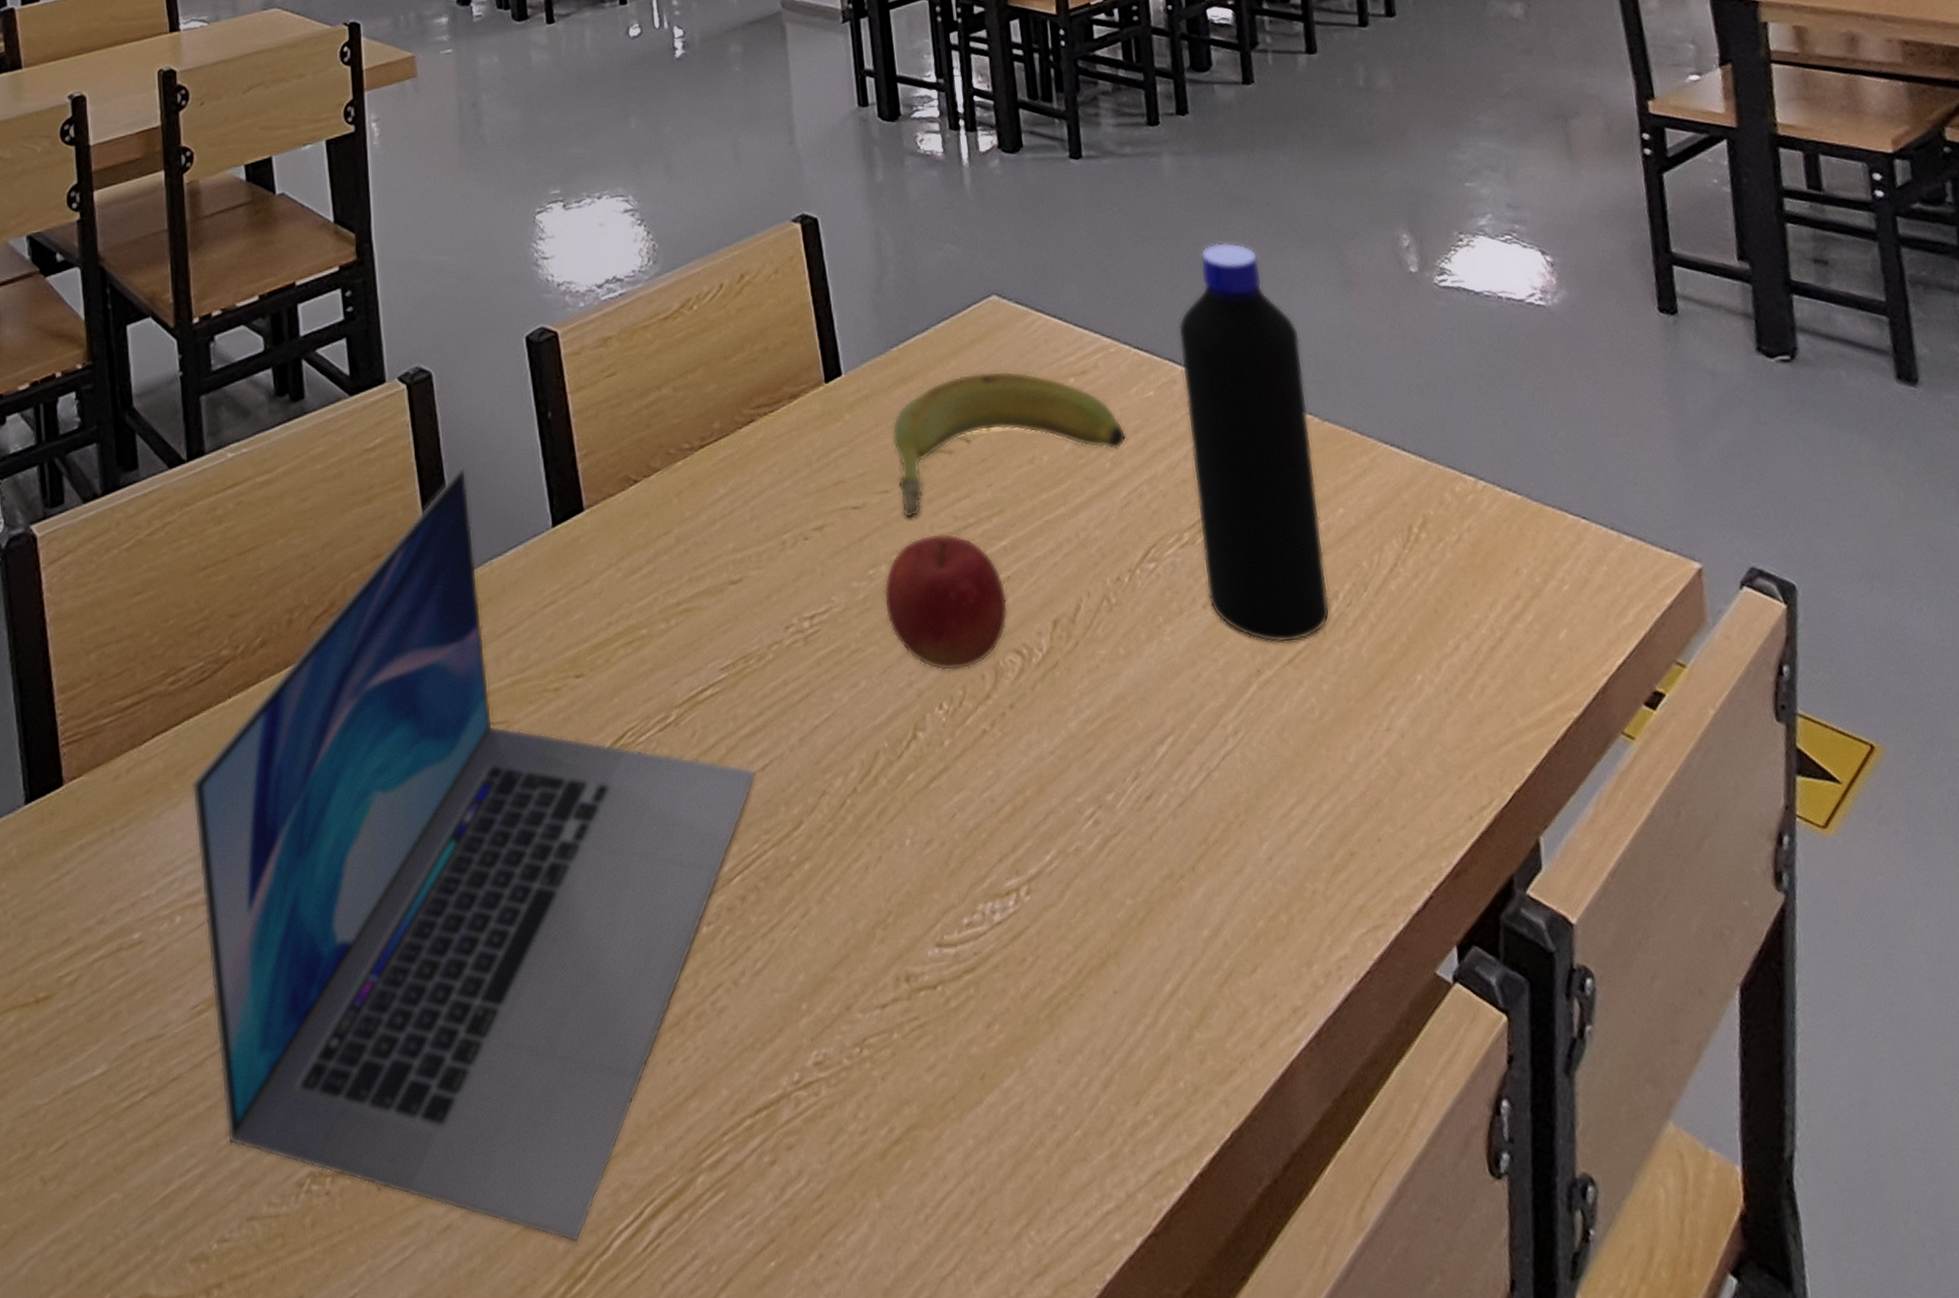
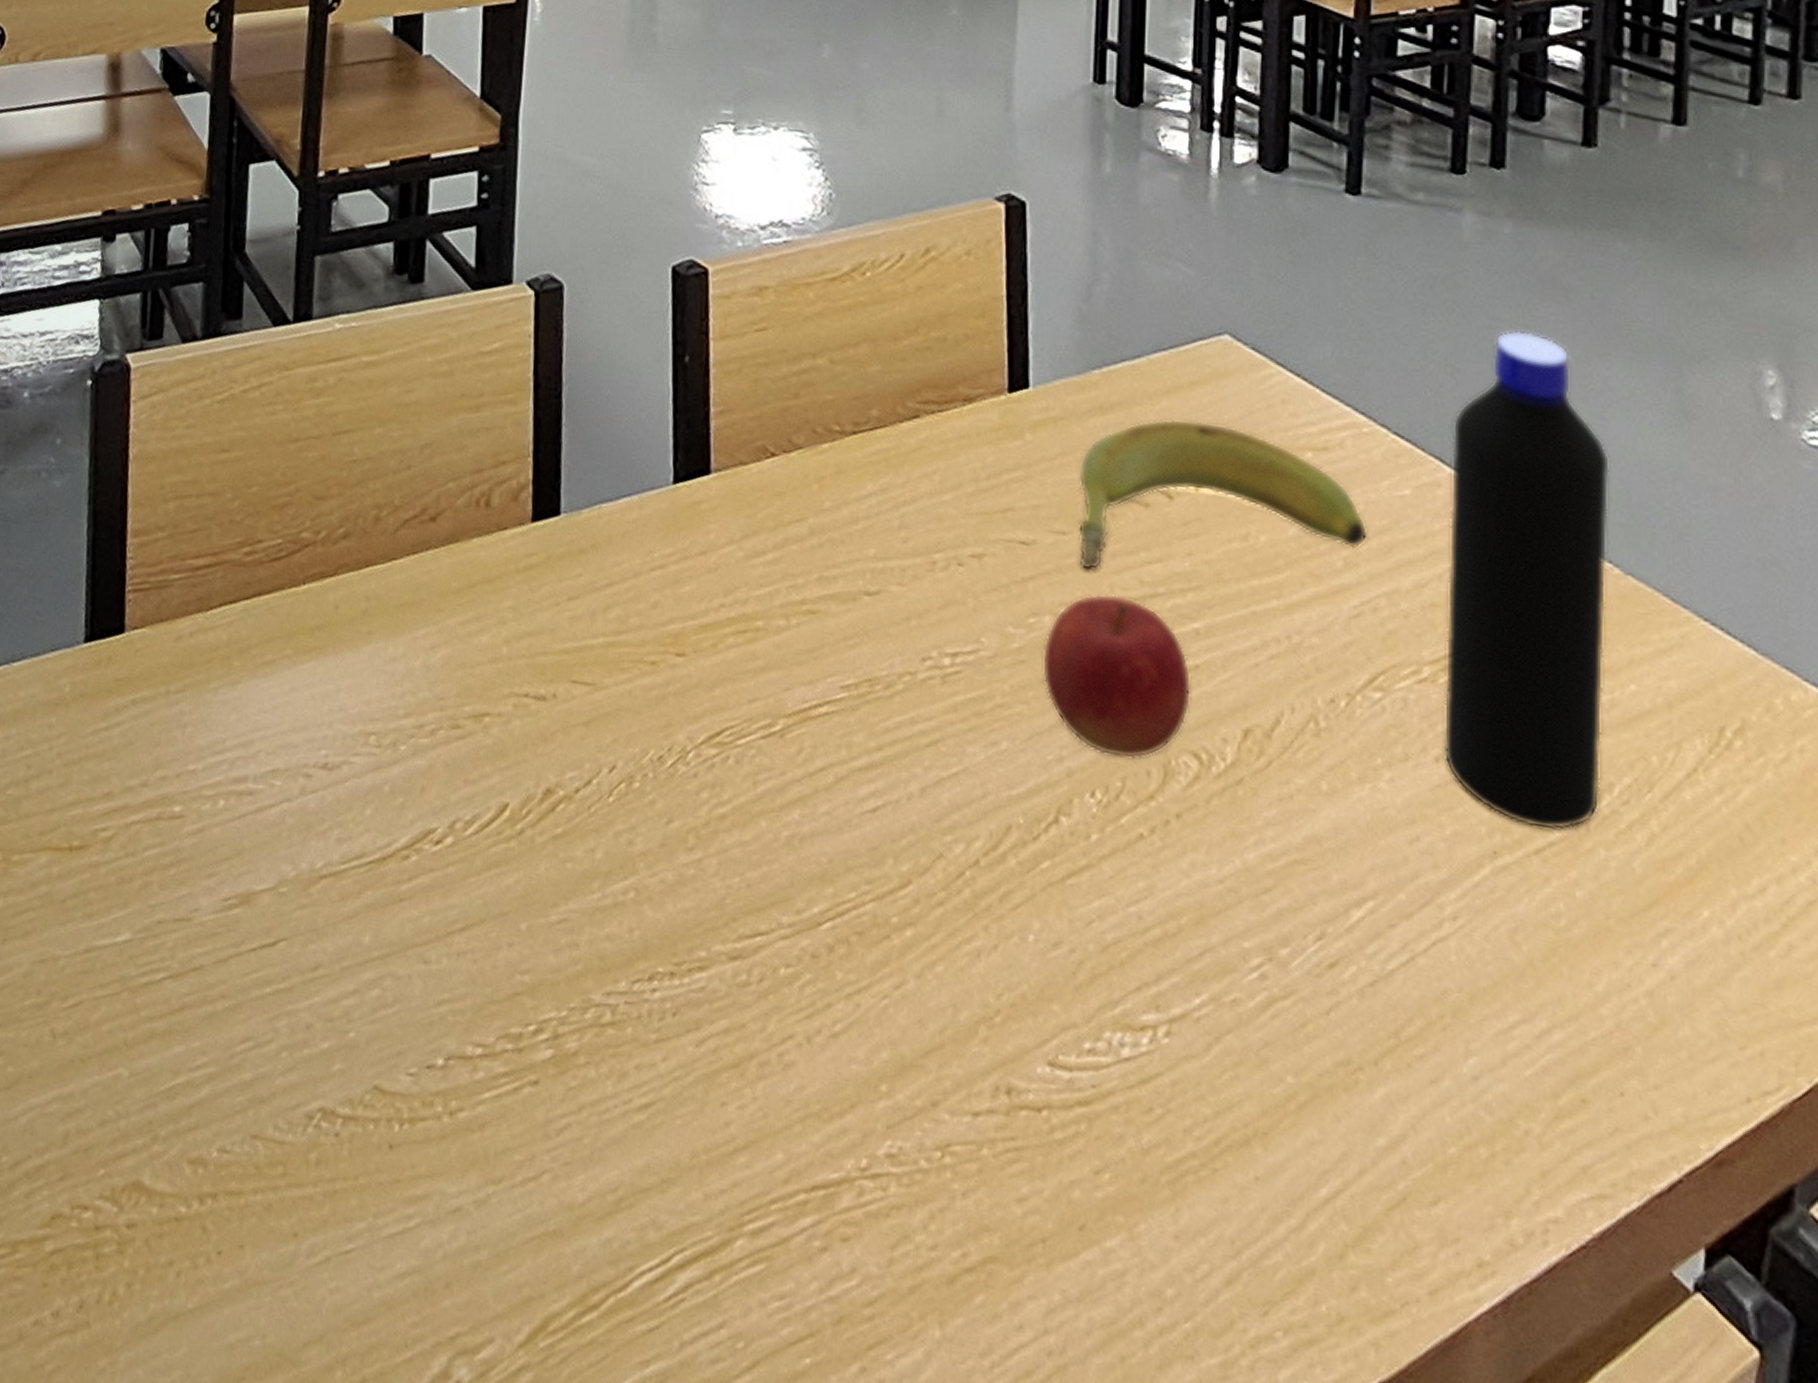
laptop: present [191,466,756,1243] -> none [241,394,865,1269]

